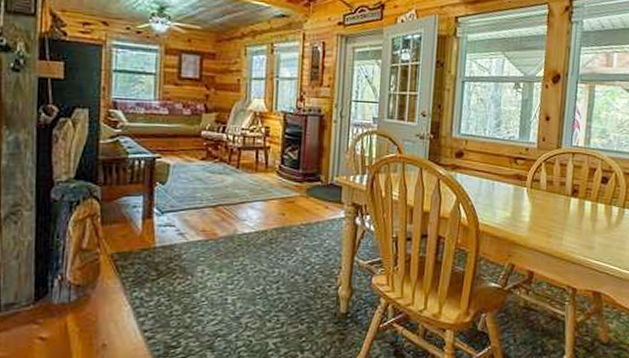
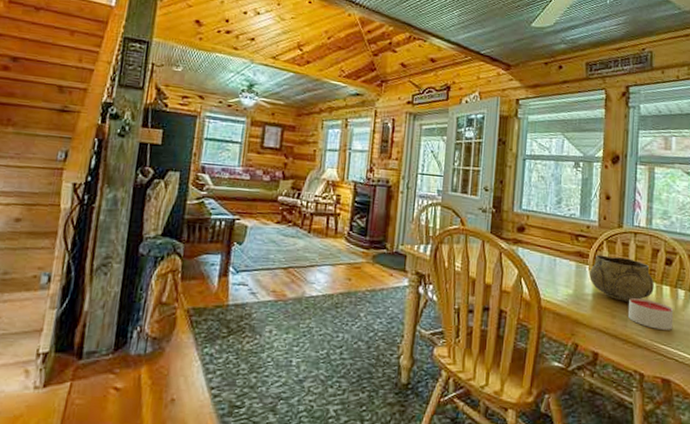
decorative bowl: none [527,176,590,221] -> present [590,254,654,302]
candle: none [564,217,607,246] -> present [628,298,674,330]

